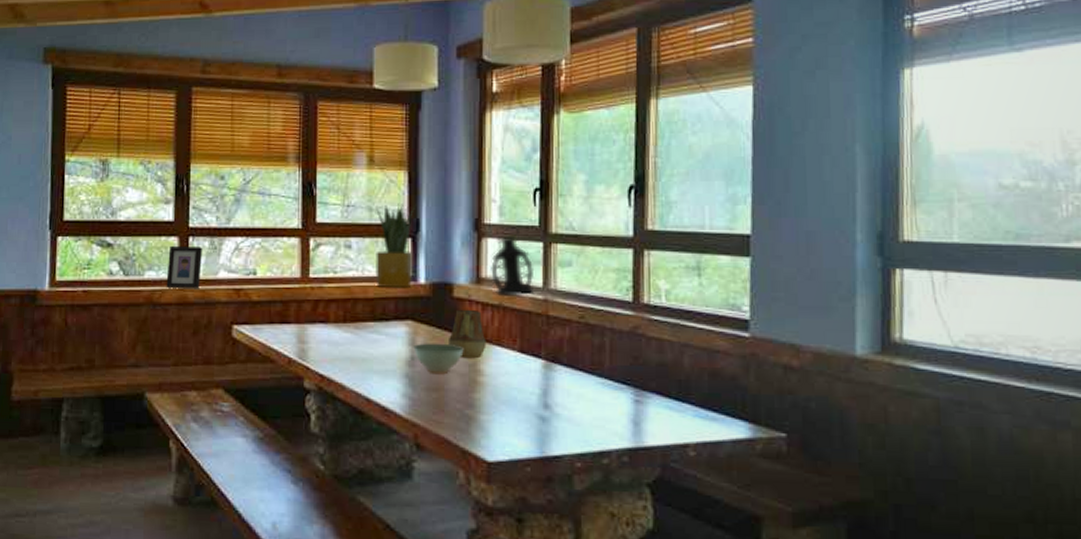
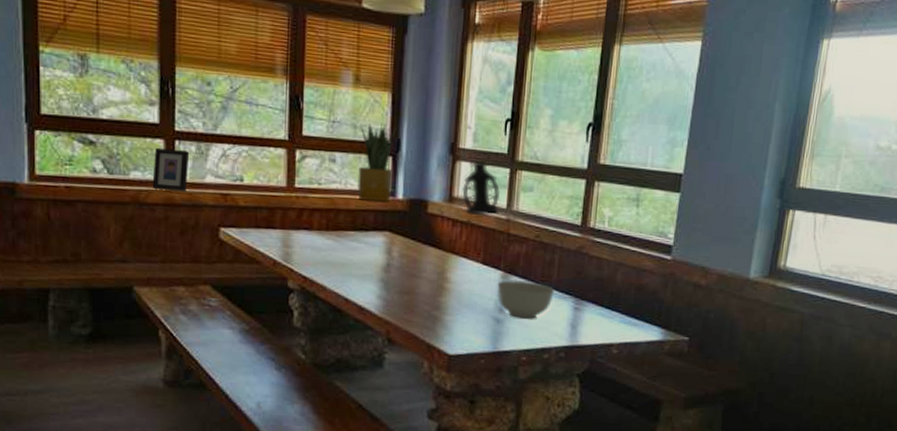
bowl: present [413,343,464,375] -> none [389,252,434,281]
pitcher: present [449,309,487,359] -> none [421,224,454,268]
bowl: none [539,369,608,416] -> present [497,279,554,319]

